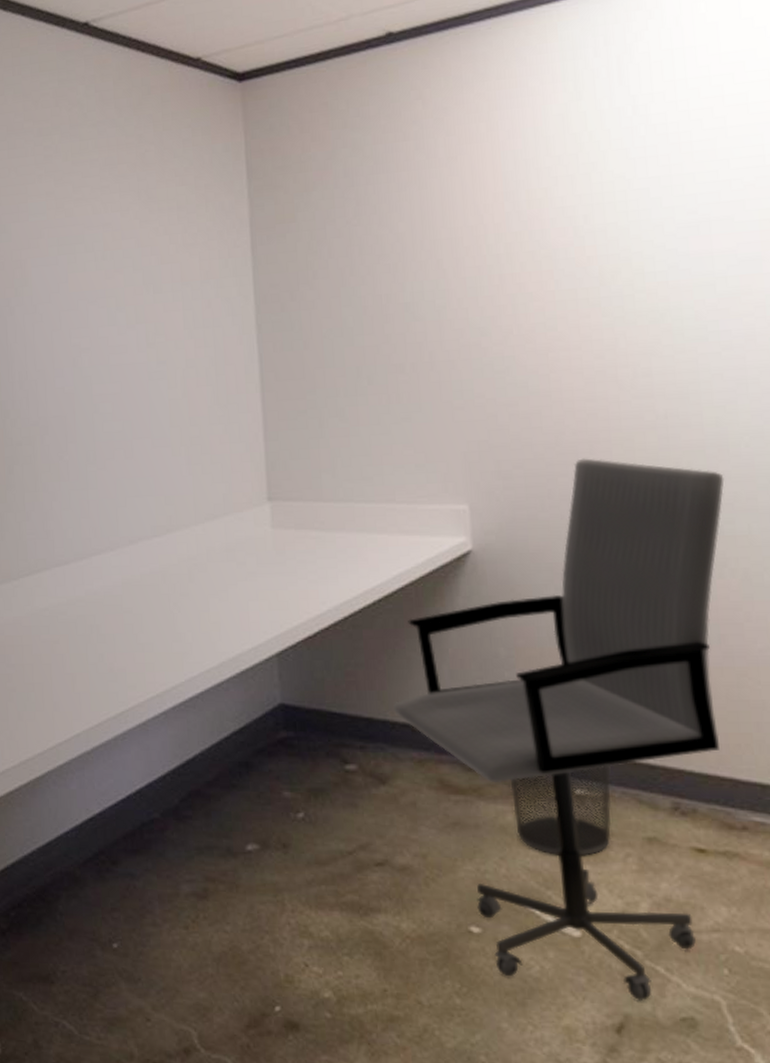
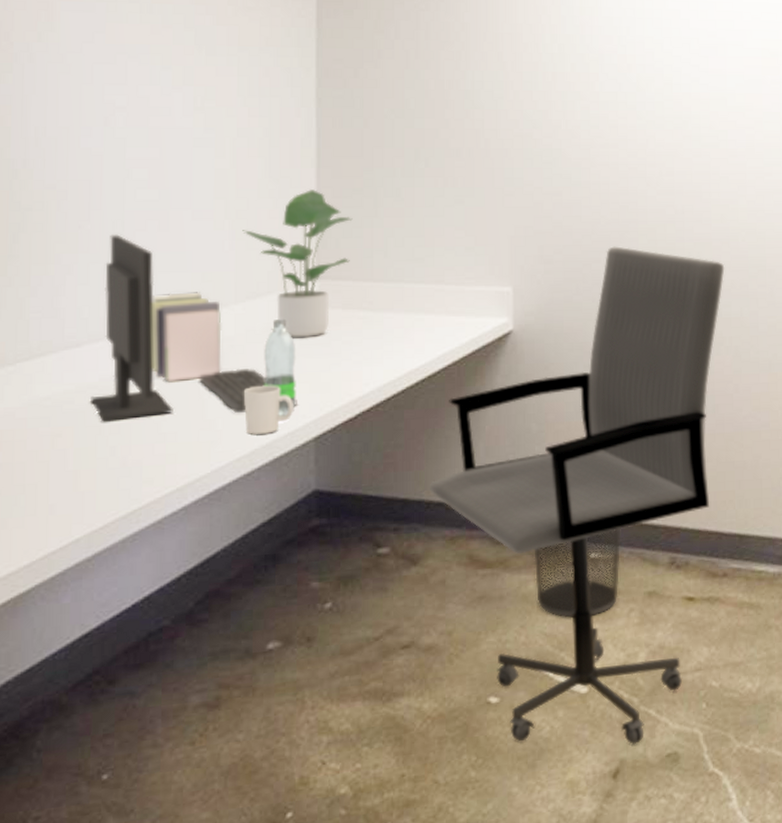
computer monitor: none [80,463,149,632] -> present [91,234,173,422]
books: none [123,514,188,598] -> present [151,292,222,382]
computer keyboard: none [169,586,259,628] -> present [199,369,297,414]
potted plant: none [197,414,299,557] -> present [242,190,353,337]
mug: none [208,602,255,648] -> present [243,385,293,434]
bottle: none [224,539,257,631] -> present [264,319,296,416]

